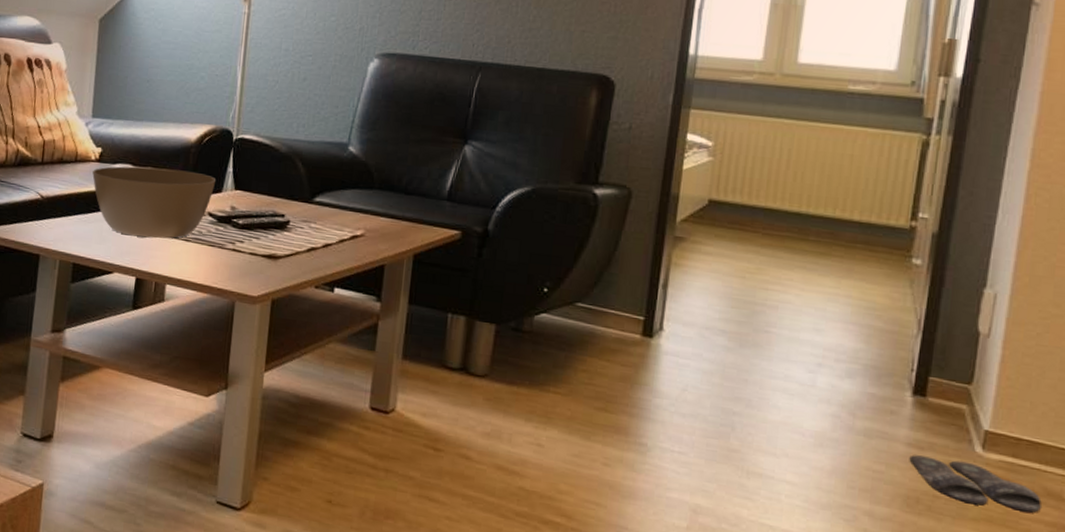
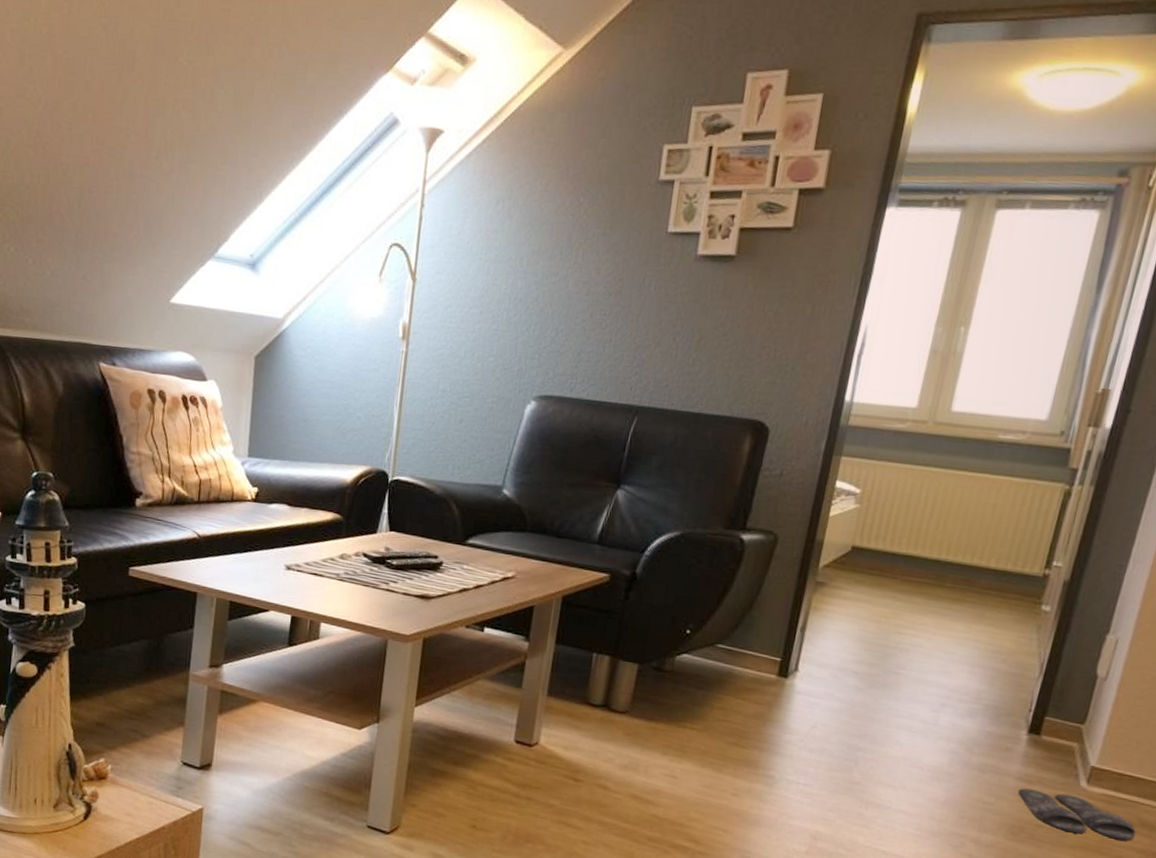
bowl: present [92,166,217,239] -> none [248,506,372,578]

